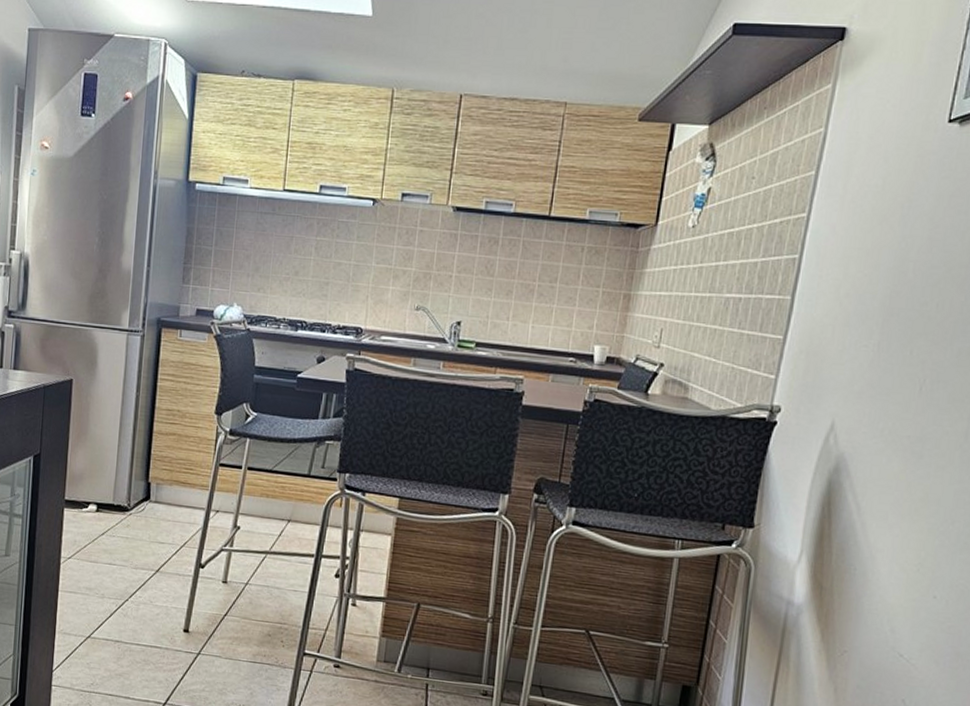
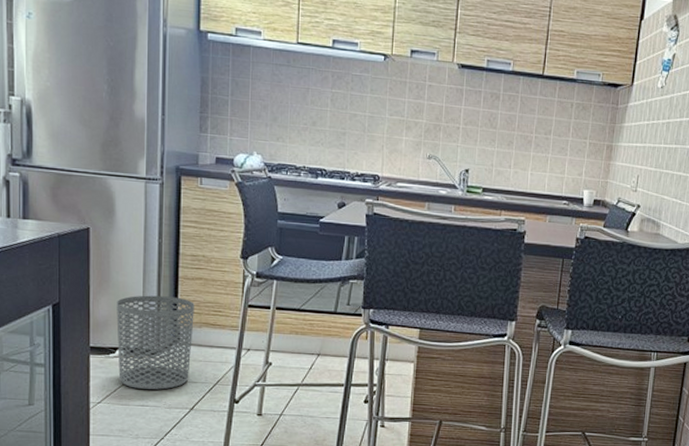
waste bin: none [90,449,167,549] -> present [116,295,194,390]

